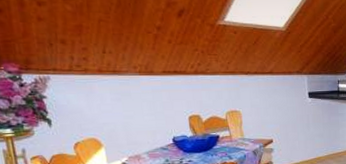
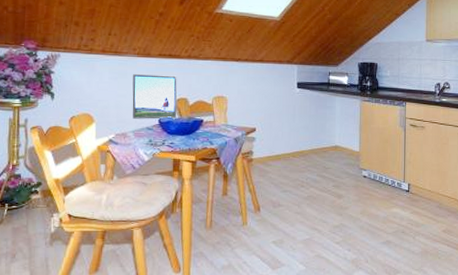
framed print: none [138,93,192,140] -> present [132,74,177,119]

